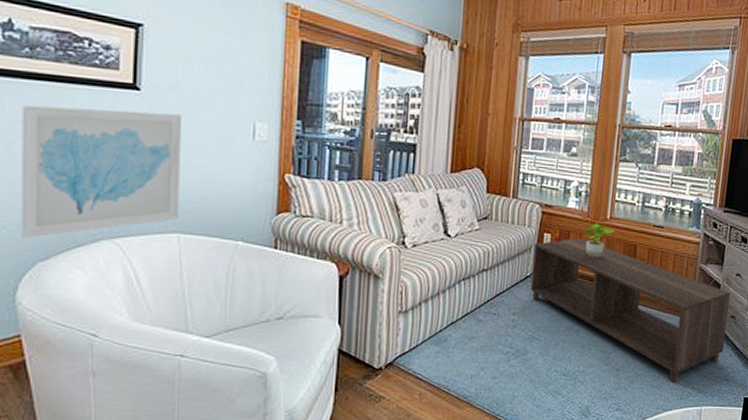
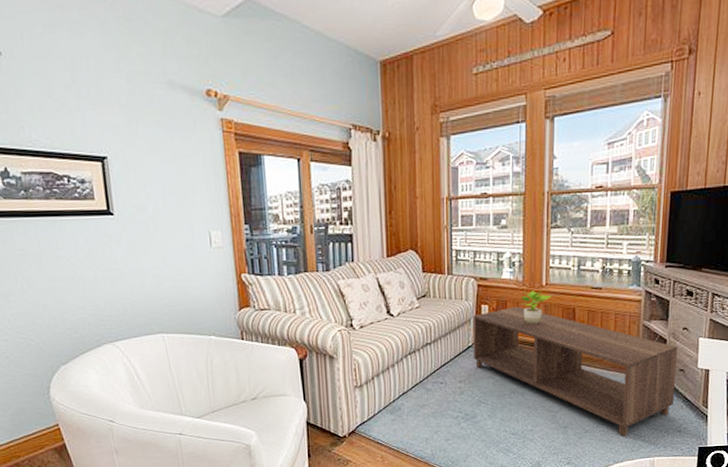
wall art: present [22,104,181,238] -> none [27,232,161,347]

